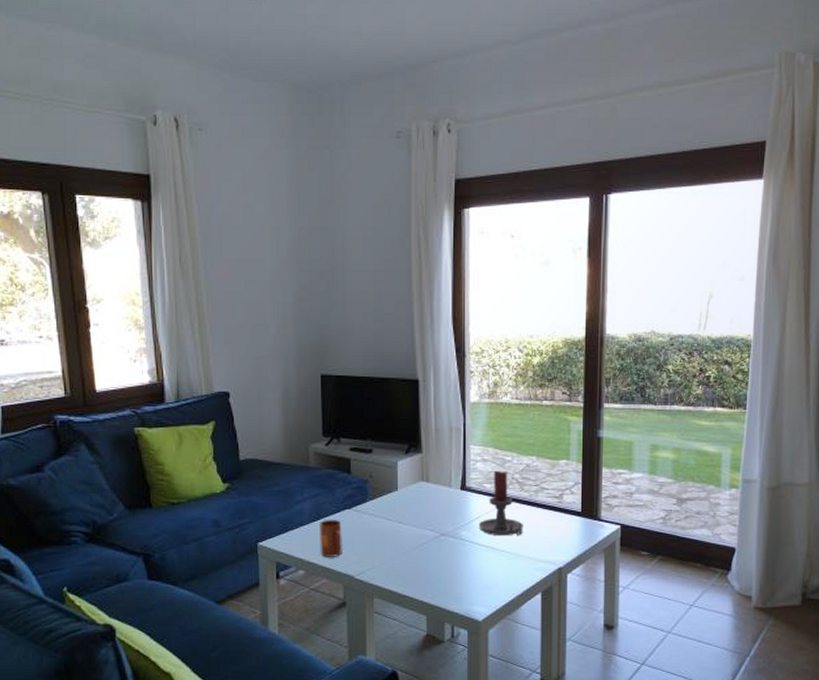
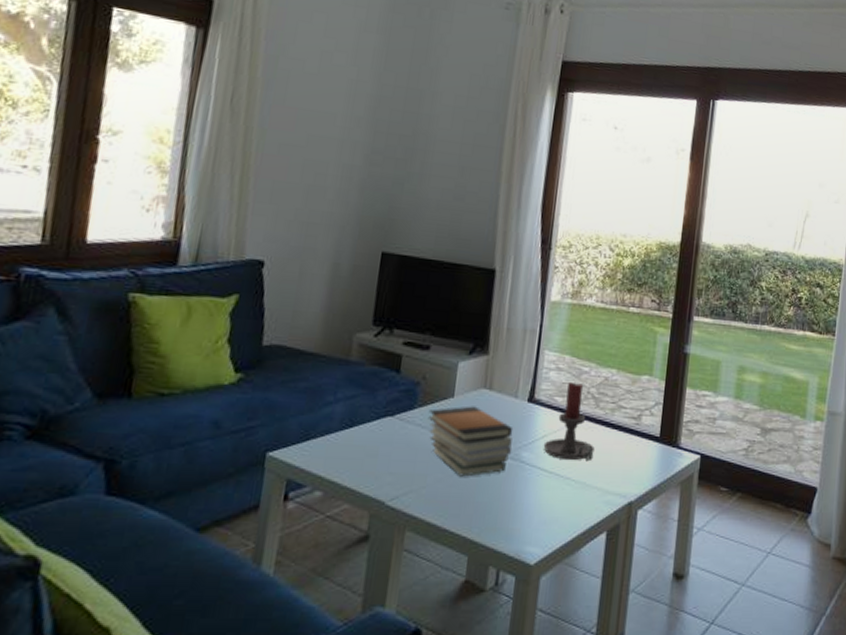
mug: present [320,519,343,557] -> none [346,427,380,476]
book stack: none [378,496,452,554] -> present [427,406,513,477]

